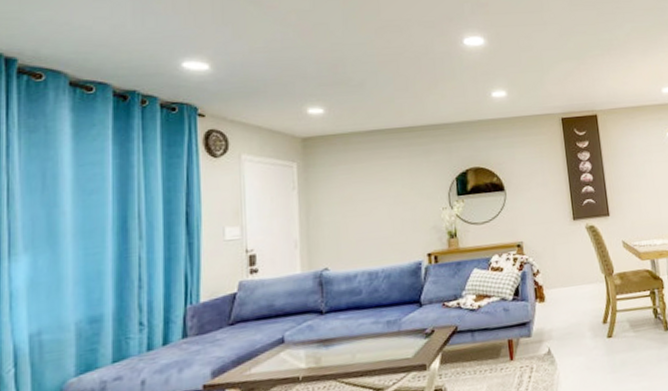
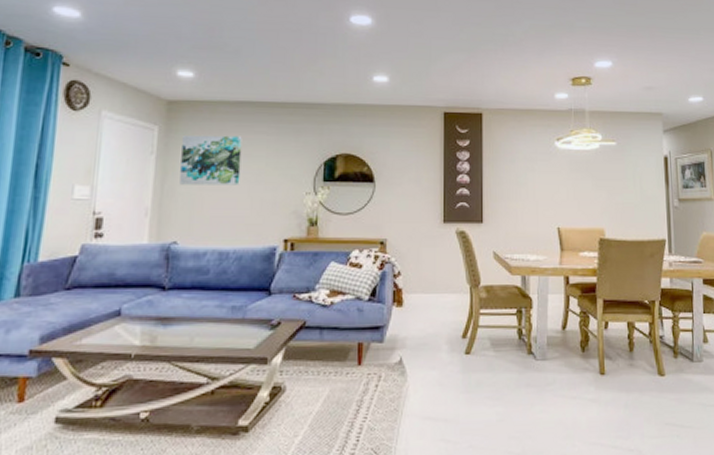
wall art: none [321,162,380,215] -> present [180,135,242,185]

